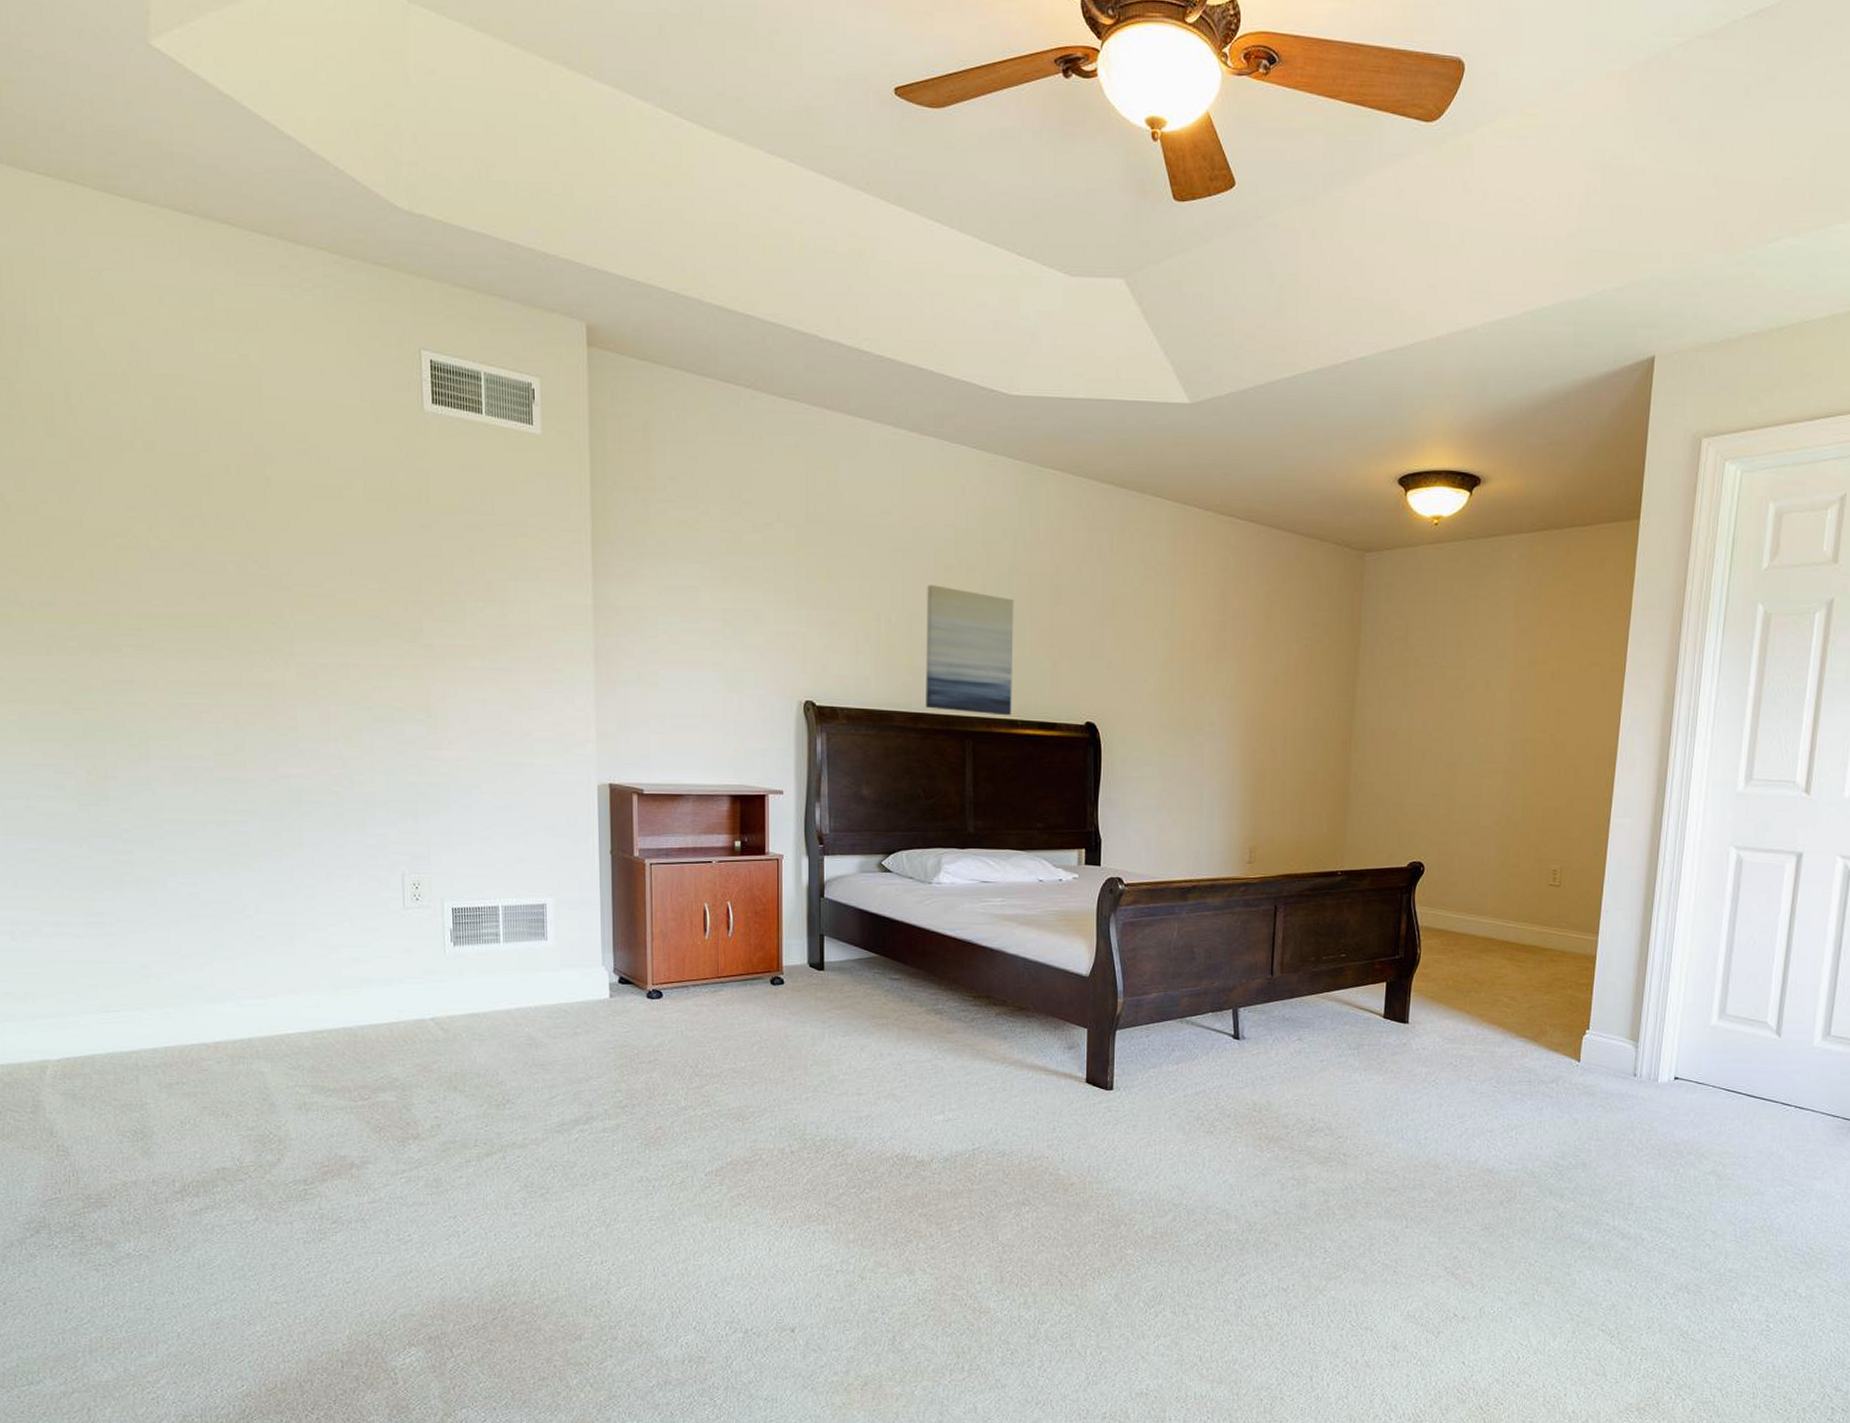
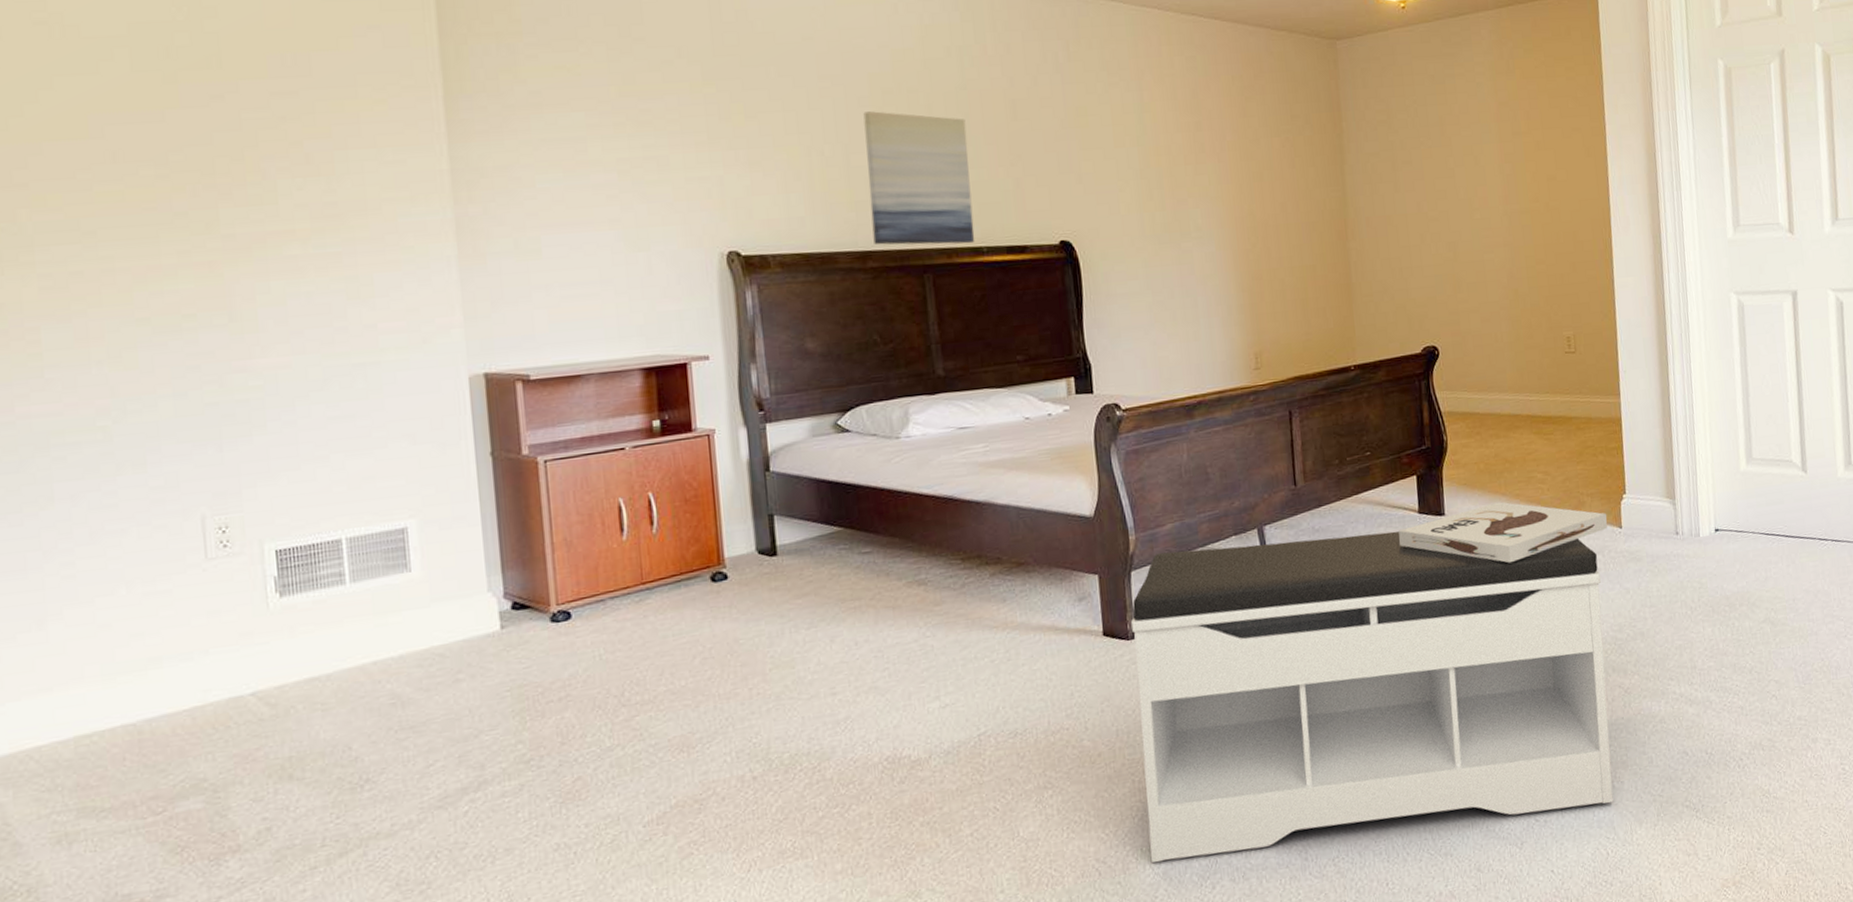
bench: none [1105,1018,1552,1313] -> present [1131,530,1614,863]
decorative box: none [1361,1019,1567,1078] -> present [1398,501,1608,563]

